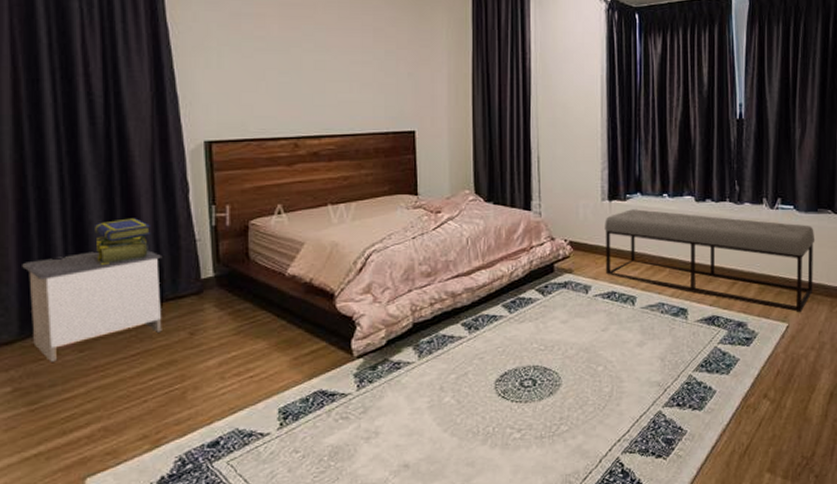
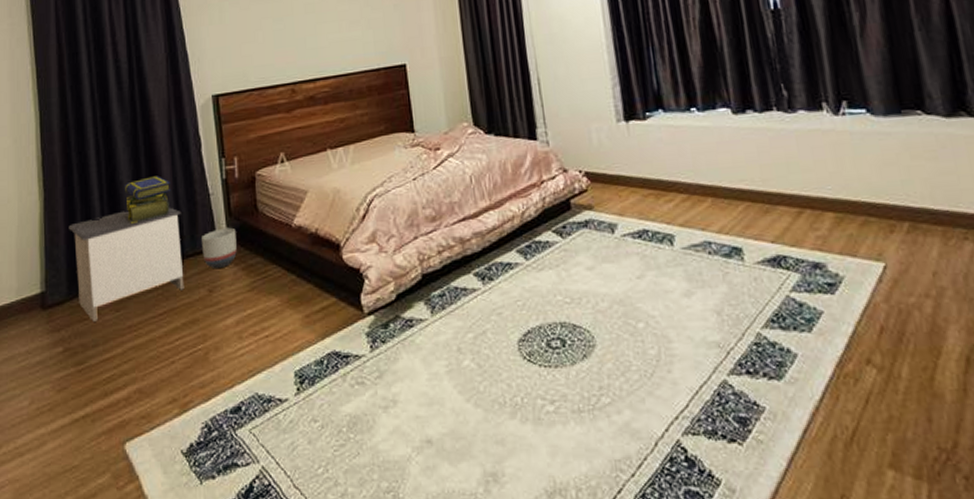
planter: none [185,273,224,313] -> present [202,227,237,269]
bench: present [605,209,815,313] -> none [623,128,915,249]

